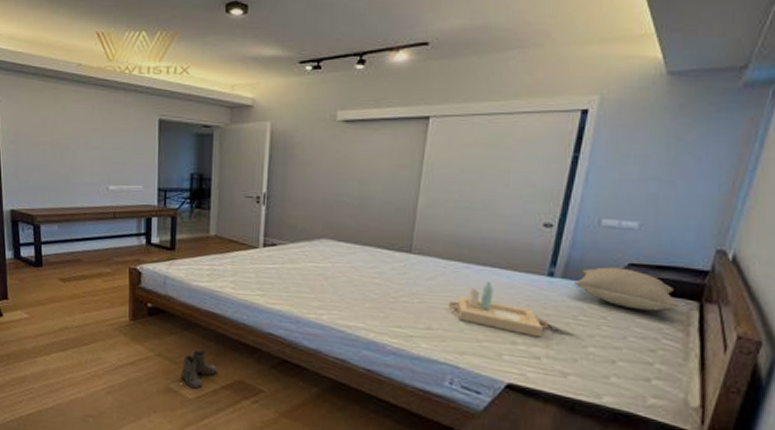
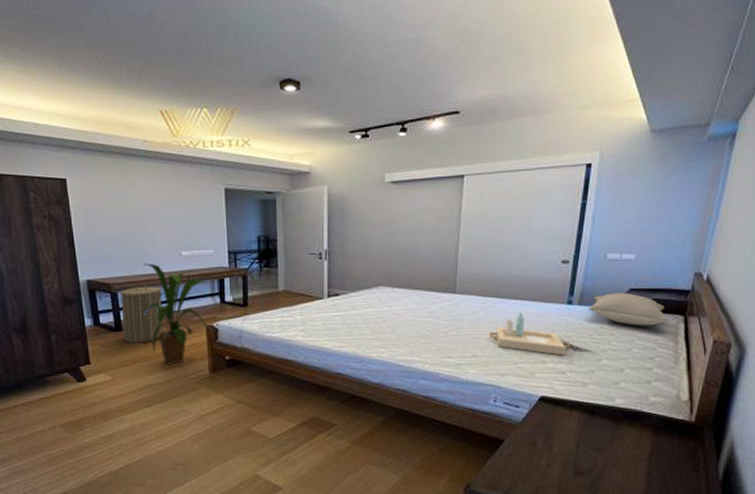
laundry hamper: none [43,216,87,281] -> present [121,282,163,343]
house plant: none [61,196,137,308] -> present [140,263,211,365]
boots: present [180,349,218,389] -> none [260,394,294,429]

